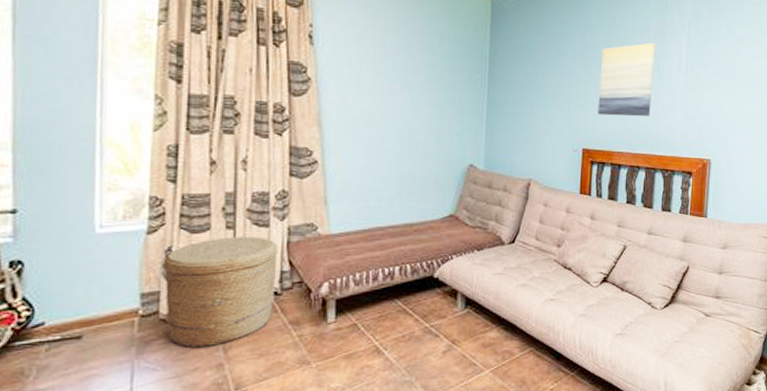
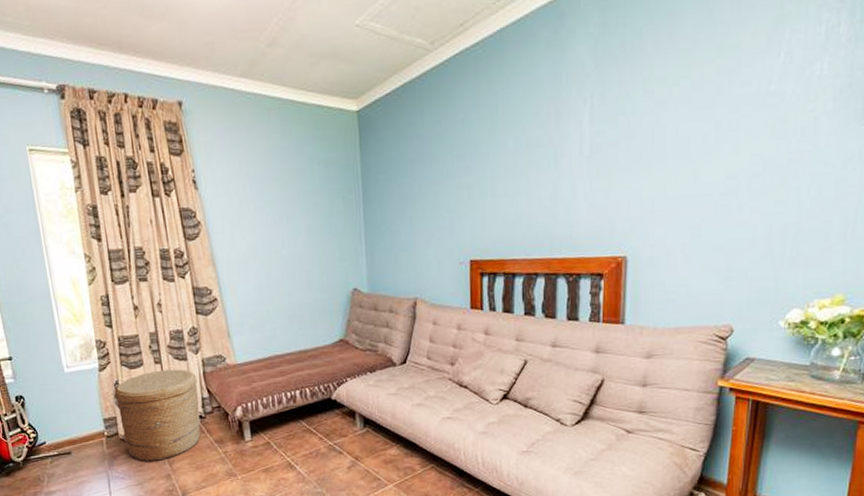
wall art: present [598,43,655,117] -> none [484,127,549,221]

